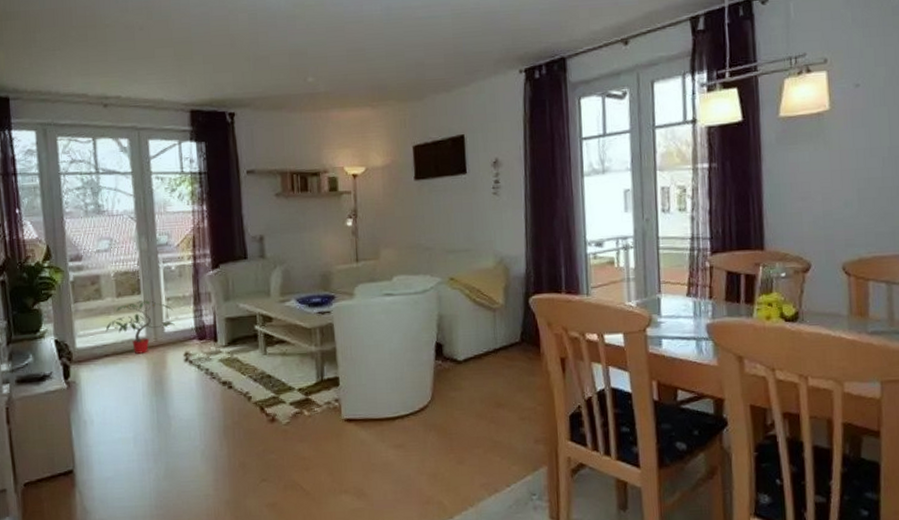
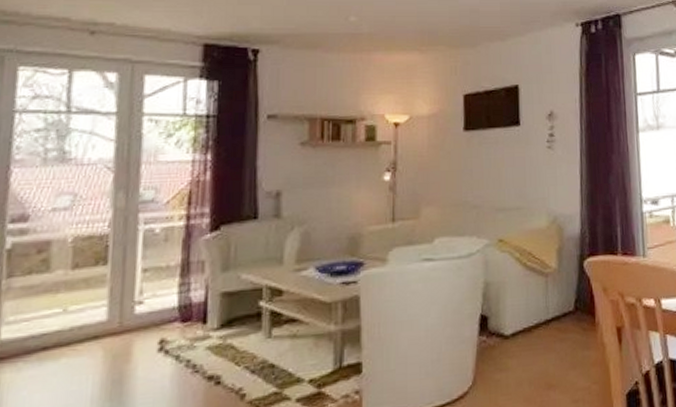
potted plant: present [105,300,175,354] -> none [48,272,152,344]

